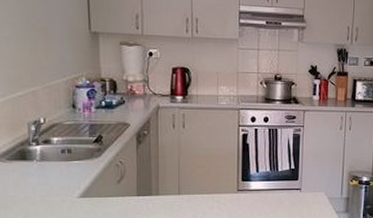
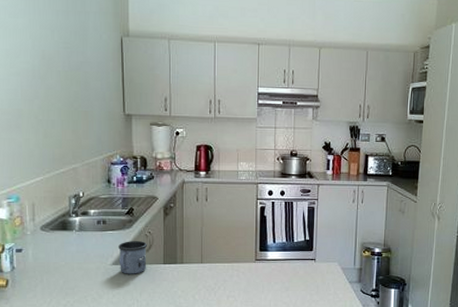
mug: none [86,171,118,208] -> present [118,241,147,274]

